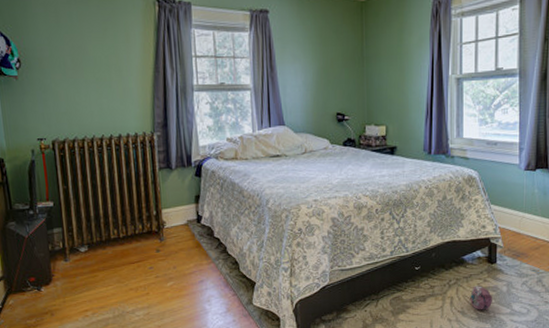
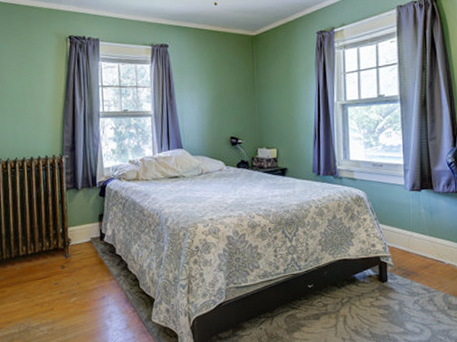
ball: present [470,286,492,310] -> none [363,304,385,329]

